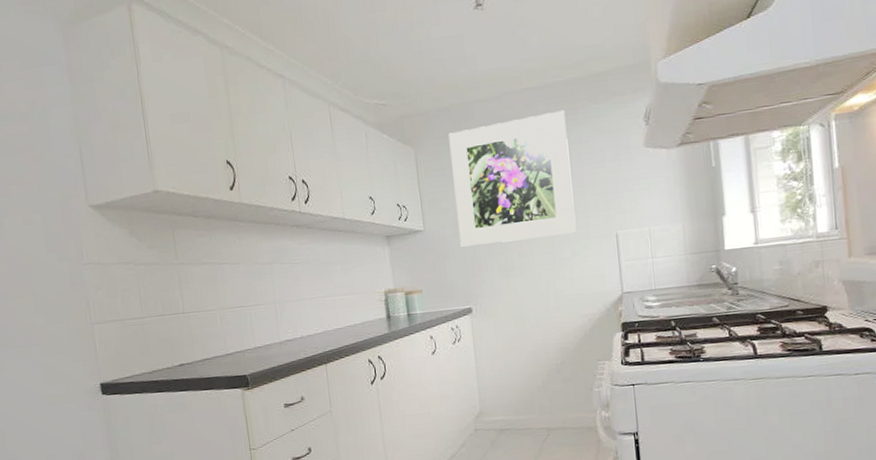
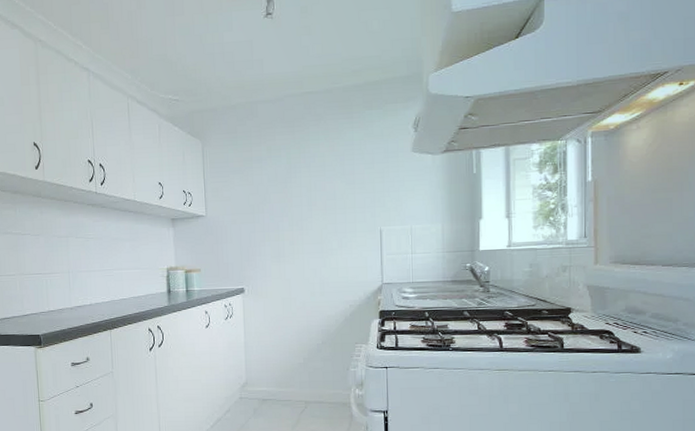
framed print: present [448,110,577,247] -> none [233,114,344,233]

